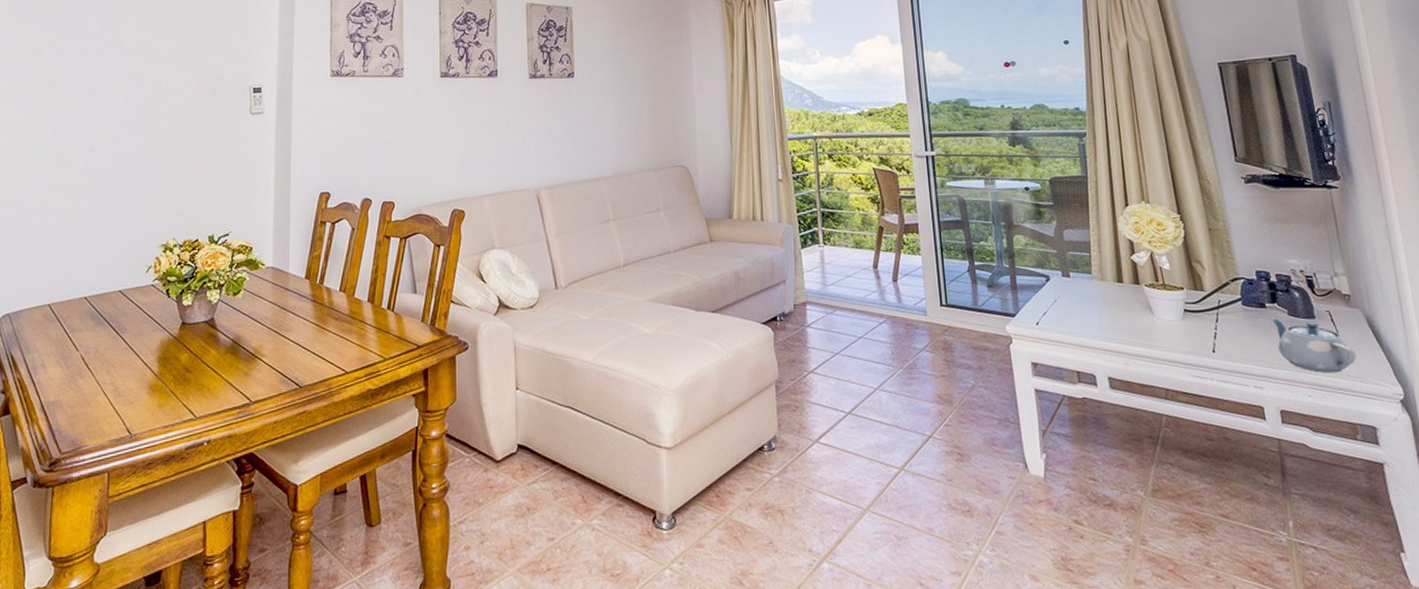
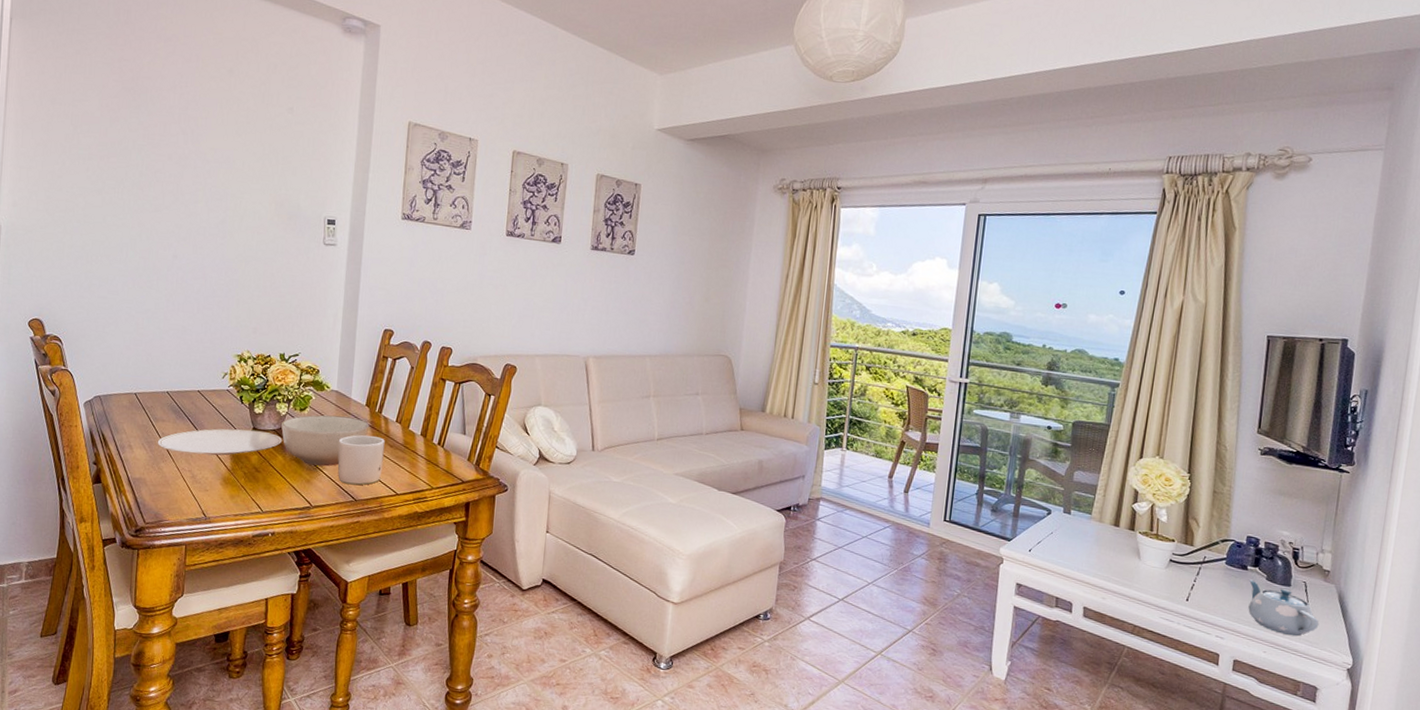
plate: none [74,324,216,365] -> present [157,428,283,456]
bowl: none [212,293,311,355] -> present [280,415,370,467]
mug: none [277,310,329,370] -> present [337,435,385,486]

